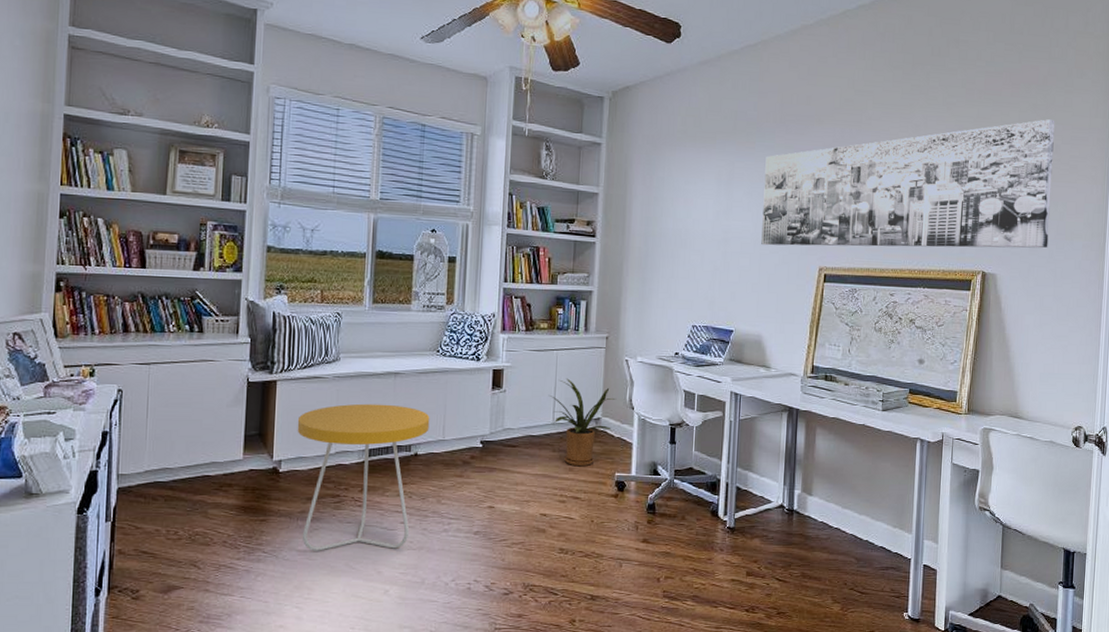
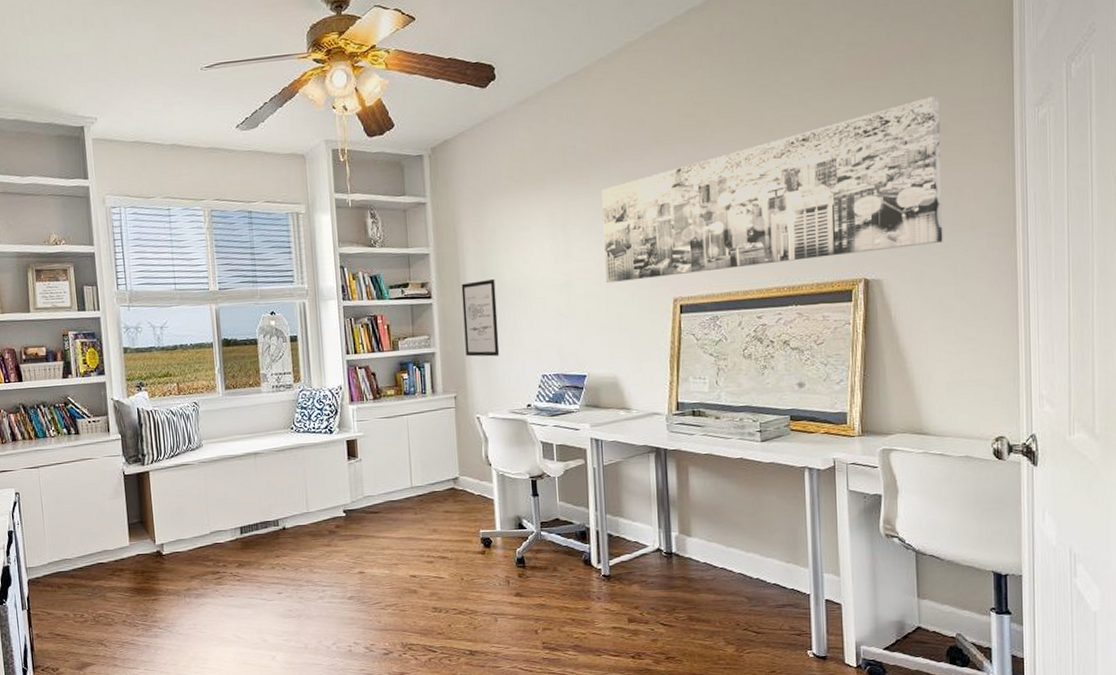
side table: present [297,403,430,551] -> none [172,483,293,625]
house plant: present [549,378,617,467] -> none [405,441,473,527]
wall art: none [622,226,658,302] -> present [461,278,500,357]

